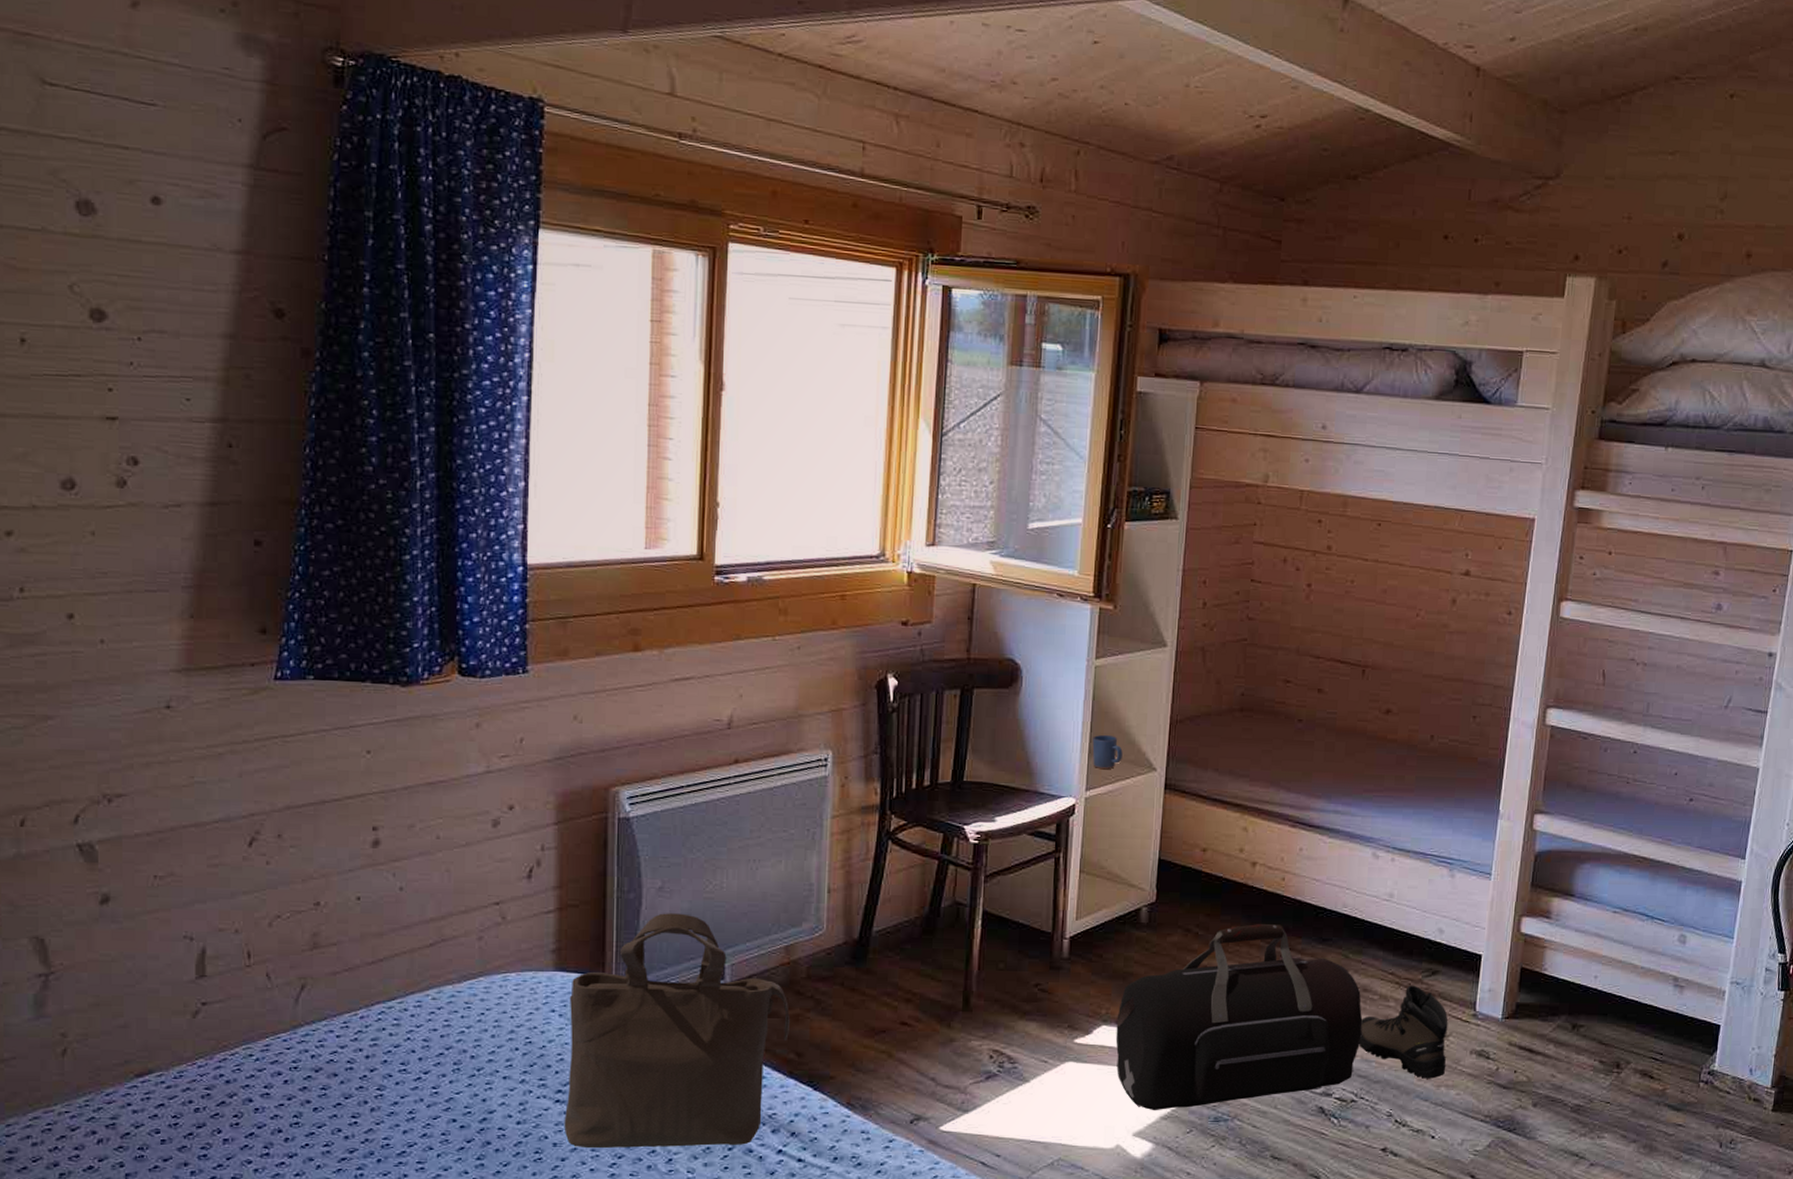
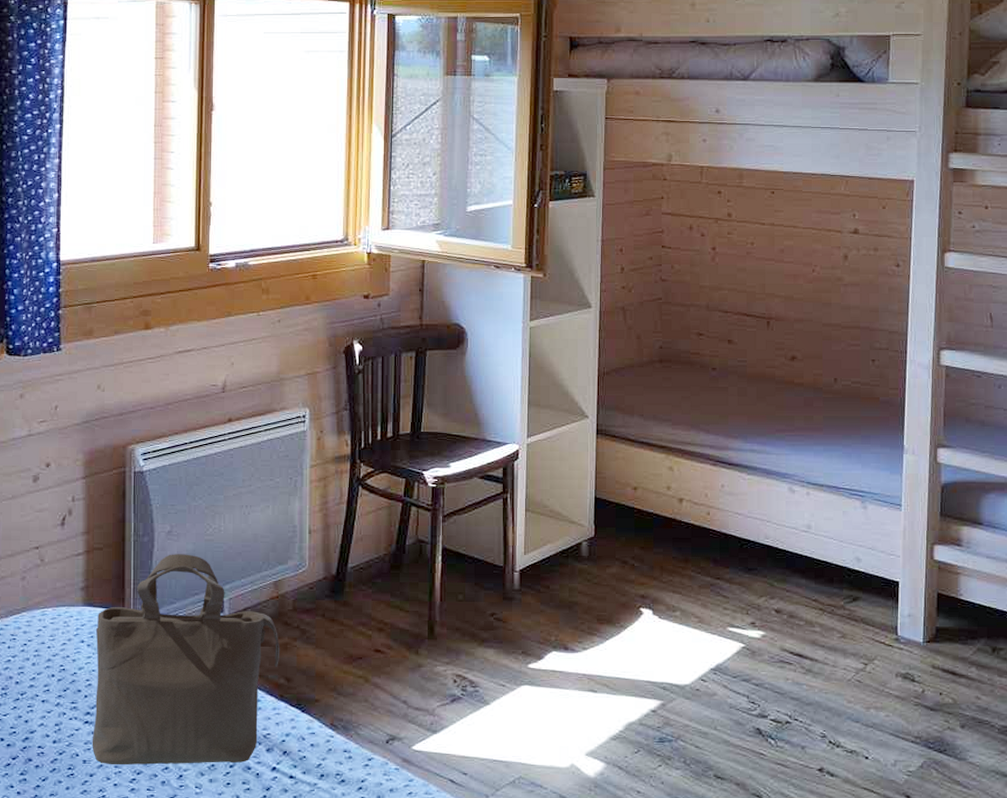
mug: present [1092,734,1123,769] -> none [531,387,558,417]
duffel bag: present [1115,923,1363,1111] -> none [565,554,791,732]
hiking boot: present [1359,985,1449,1079] -> none [789,611,874,701]

